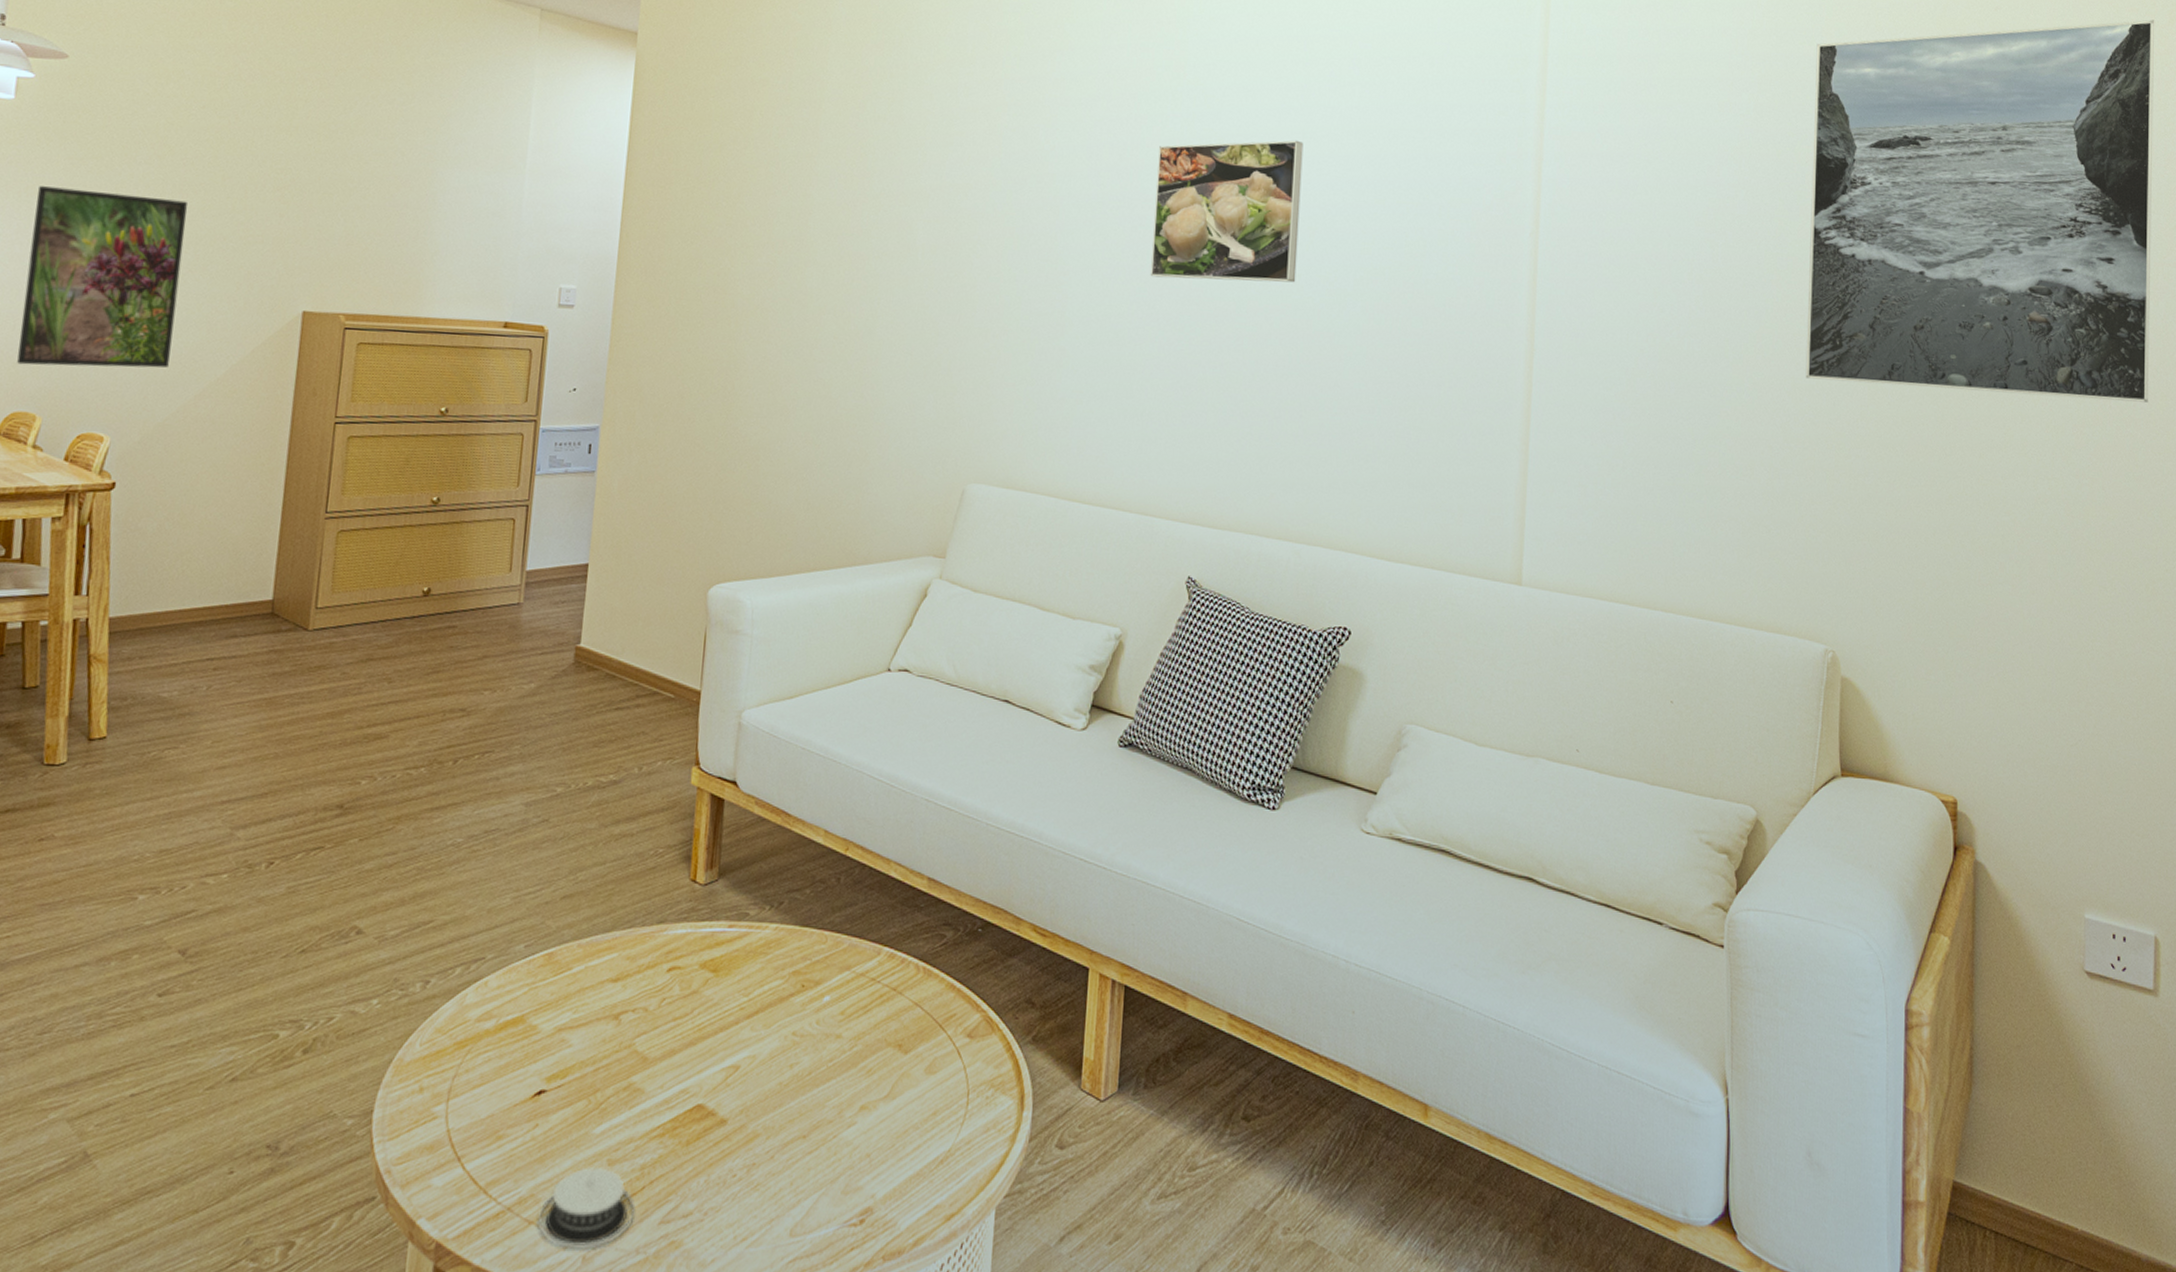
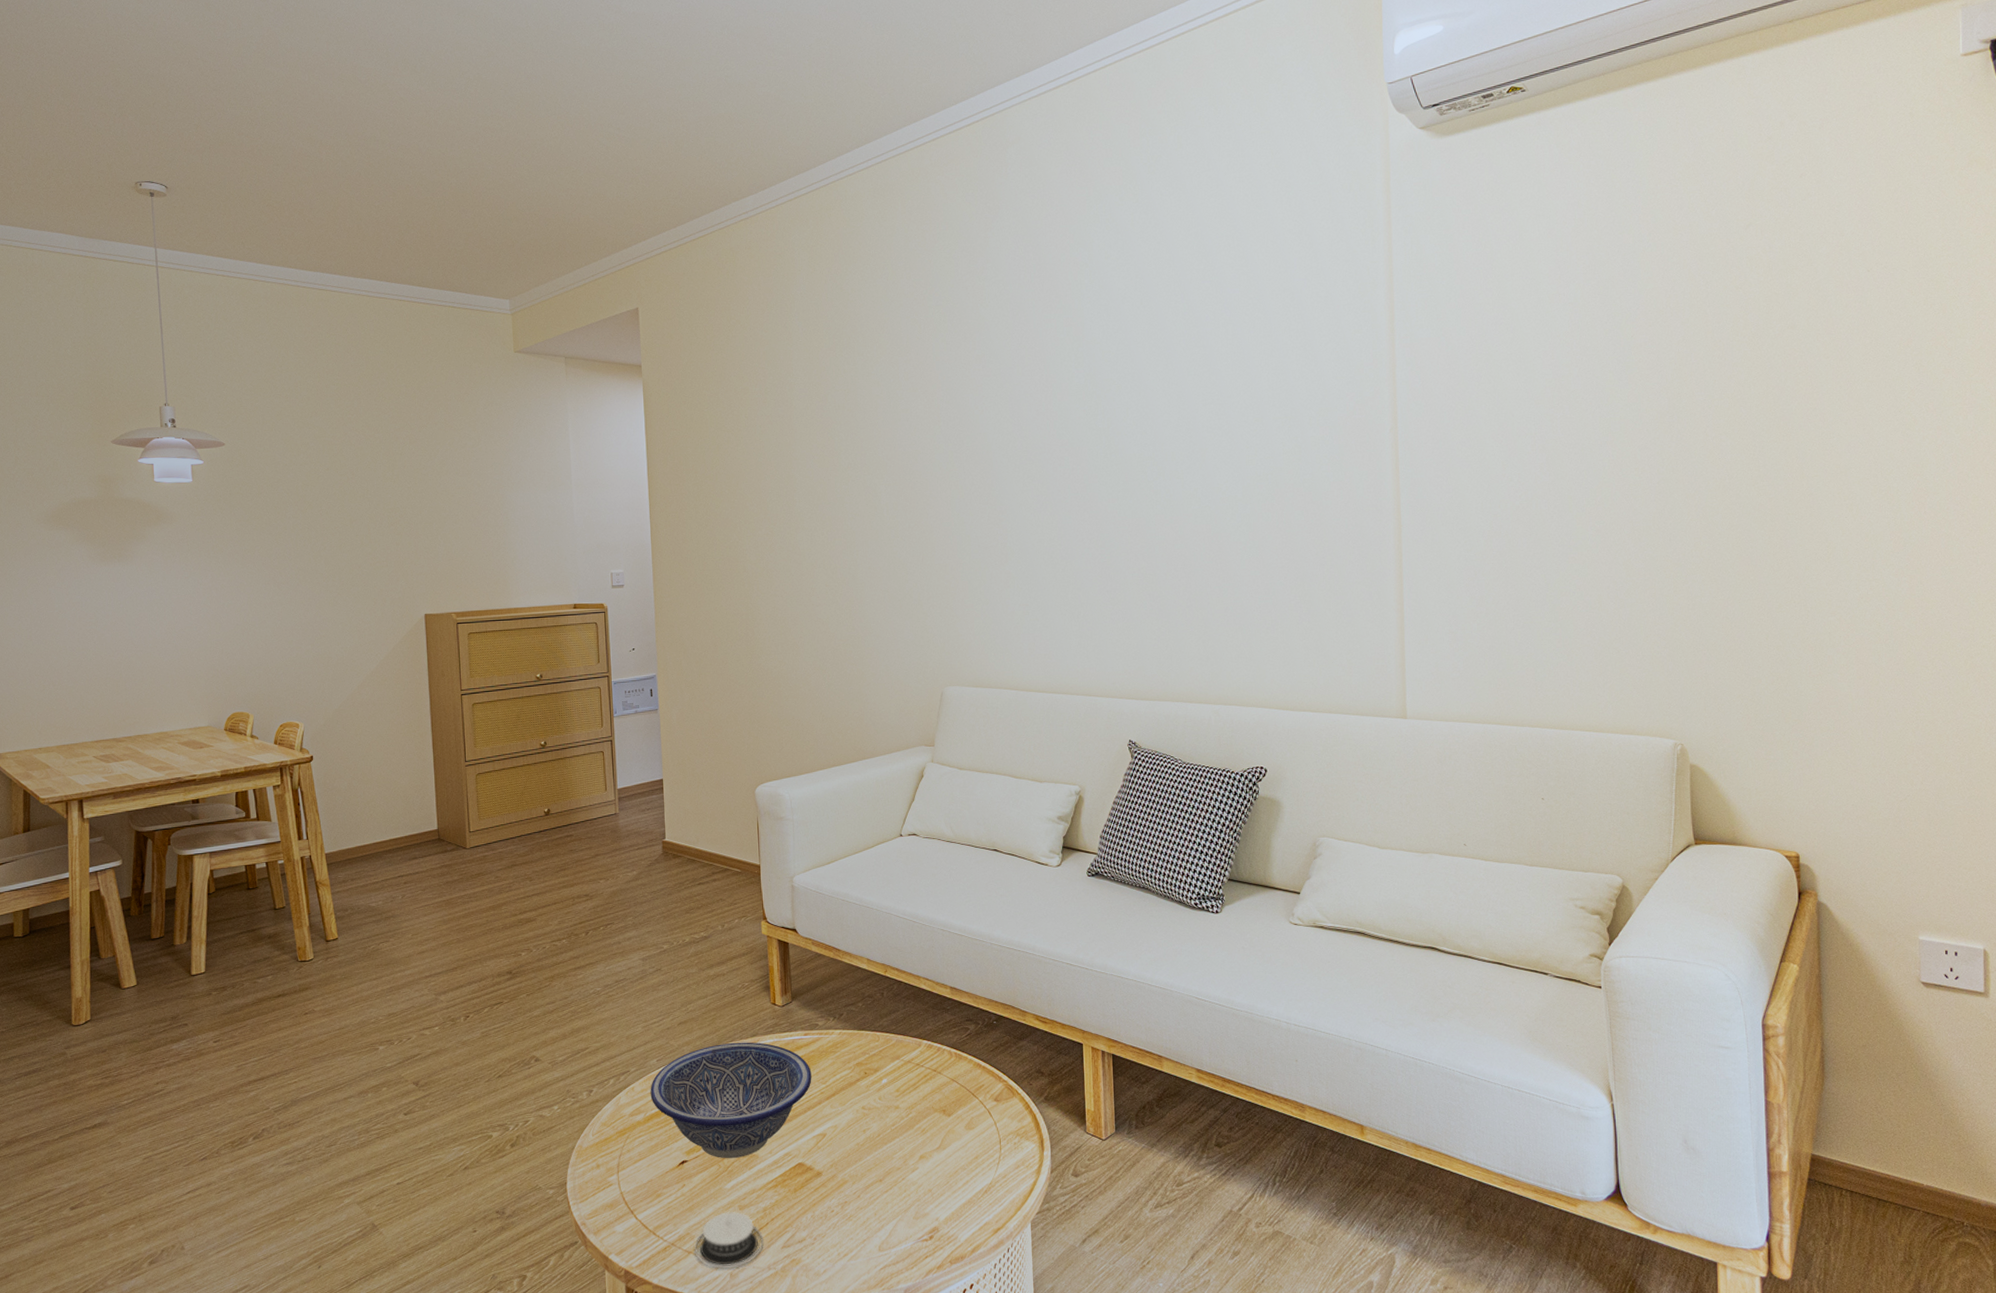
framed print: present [17,186,187,368] -> none [220,542,335,678]
decorative bowl: none [508,929,732,1092] -> present [650,1042,812,1159]
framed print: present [1150,140,1304,283] -> none [1068,378,1194,506]
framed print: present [1805,19,2155,403] -> none [1635,164,1961,521]

